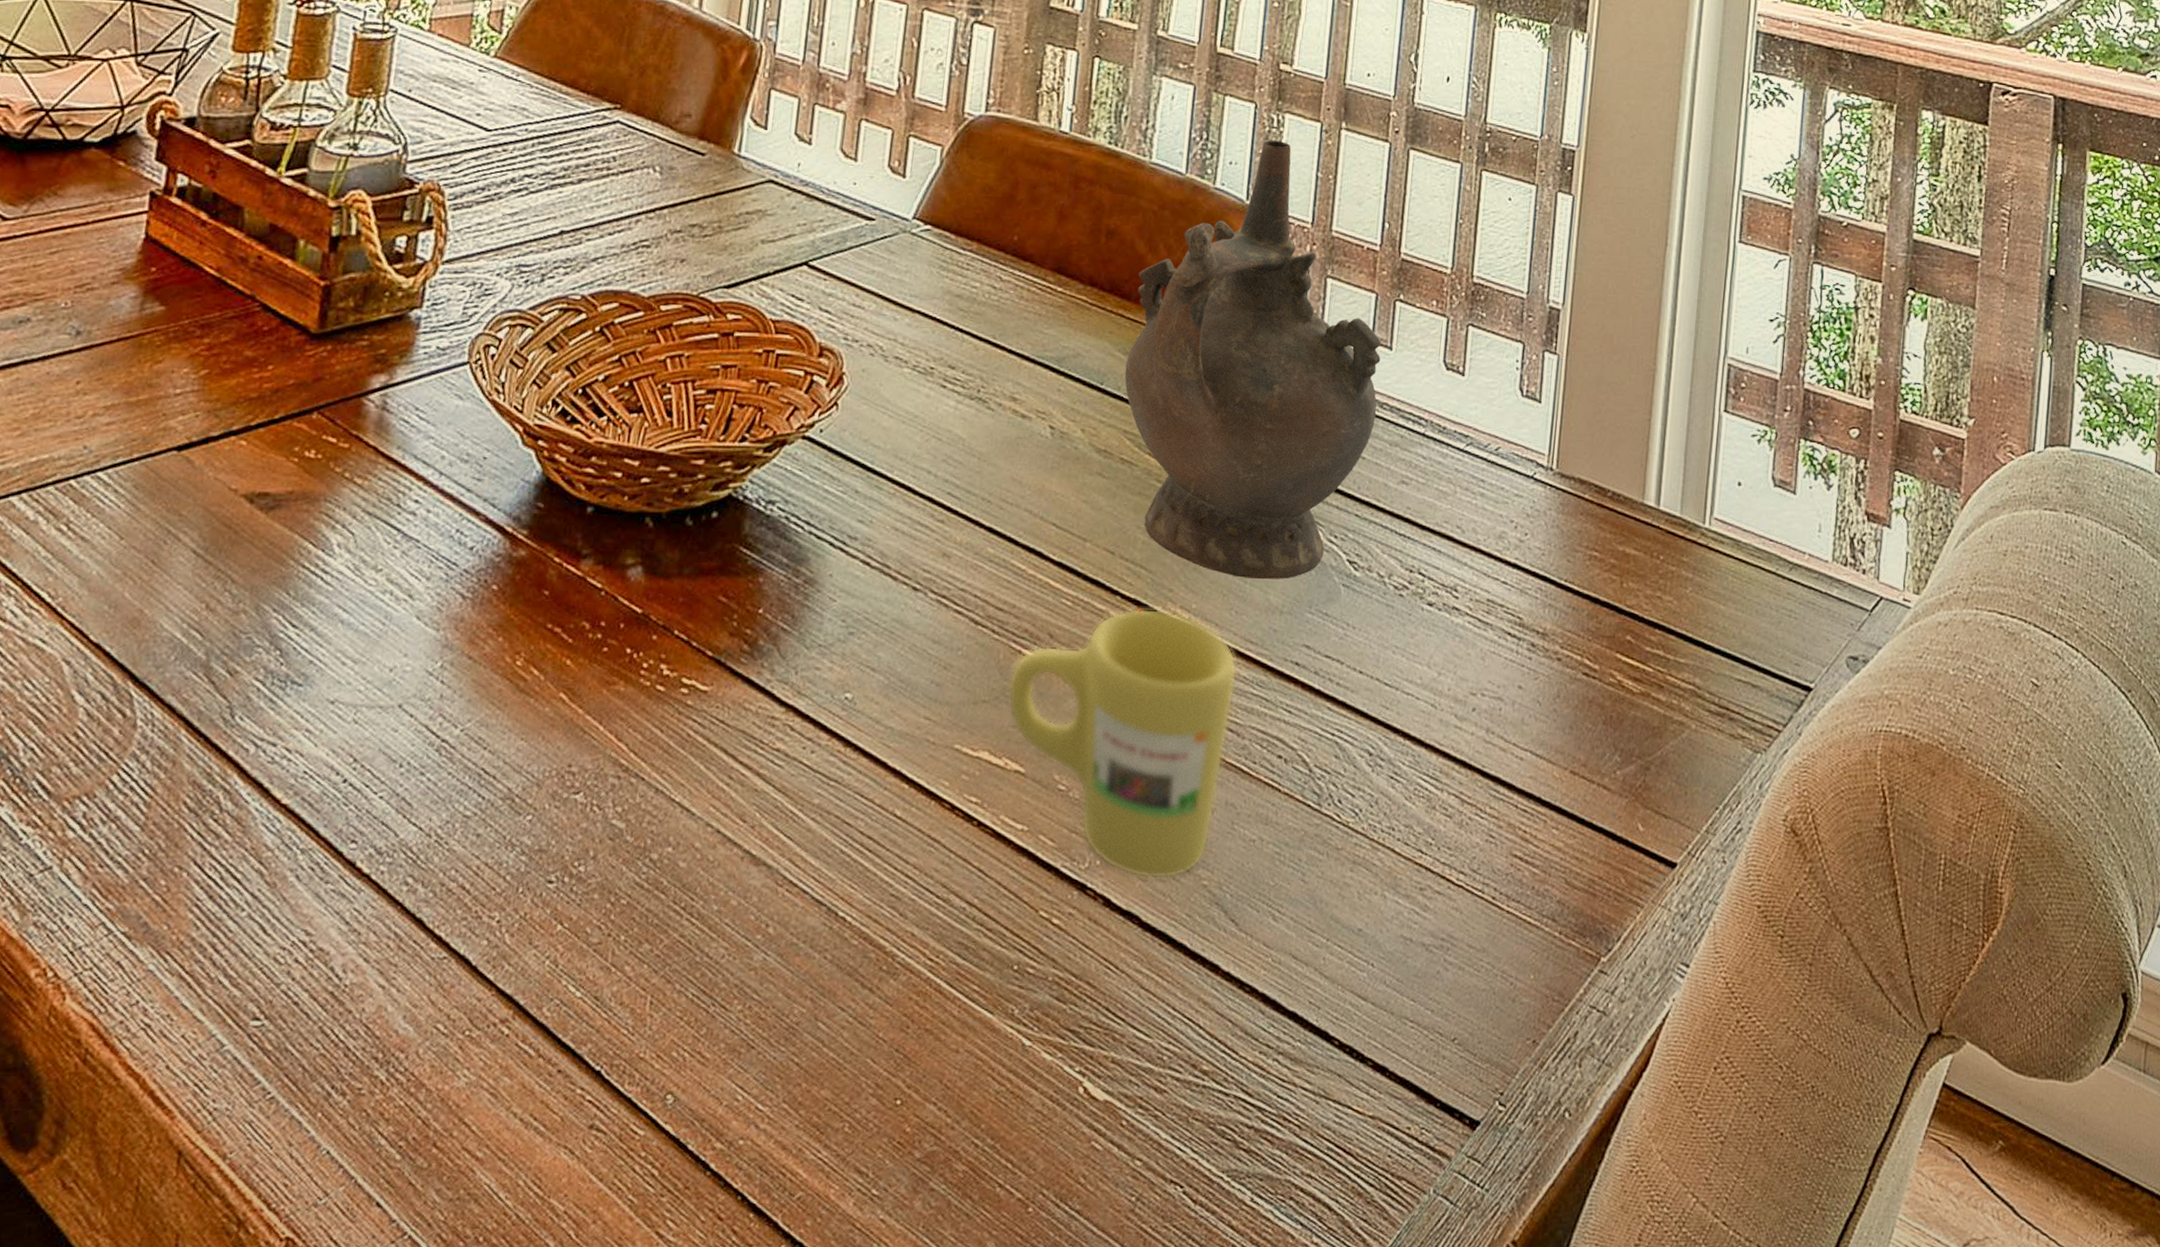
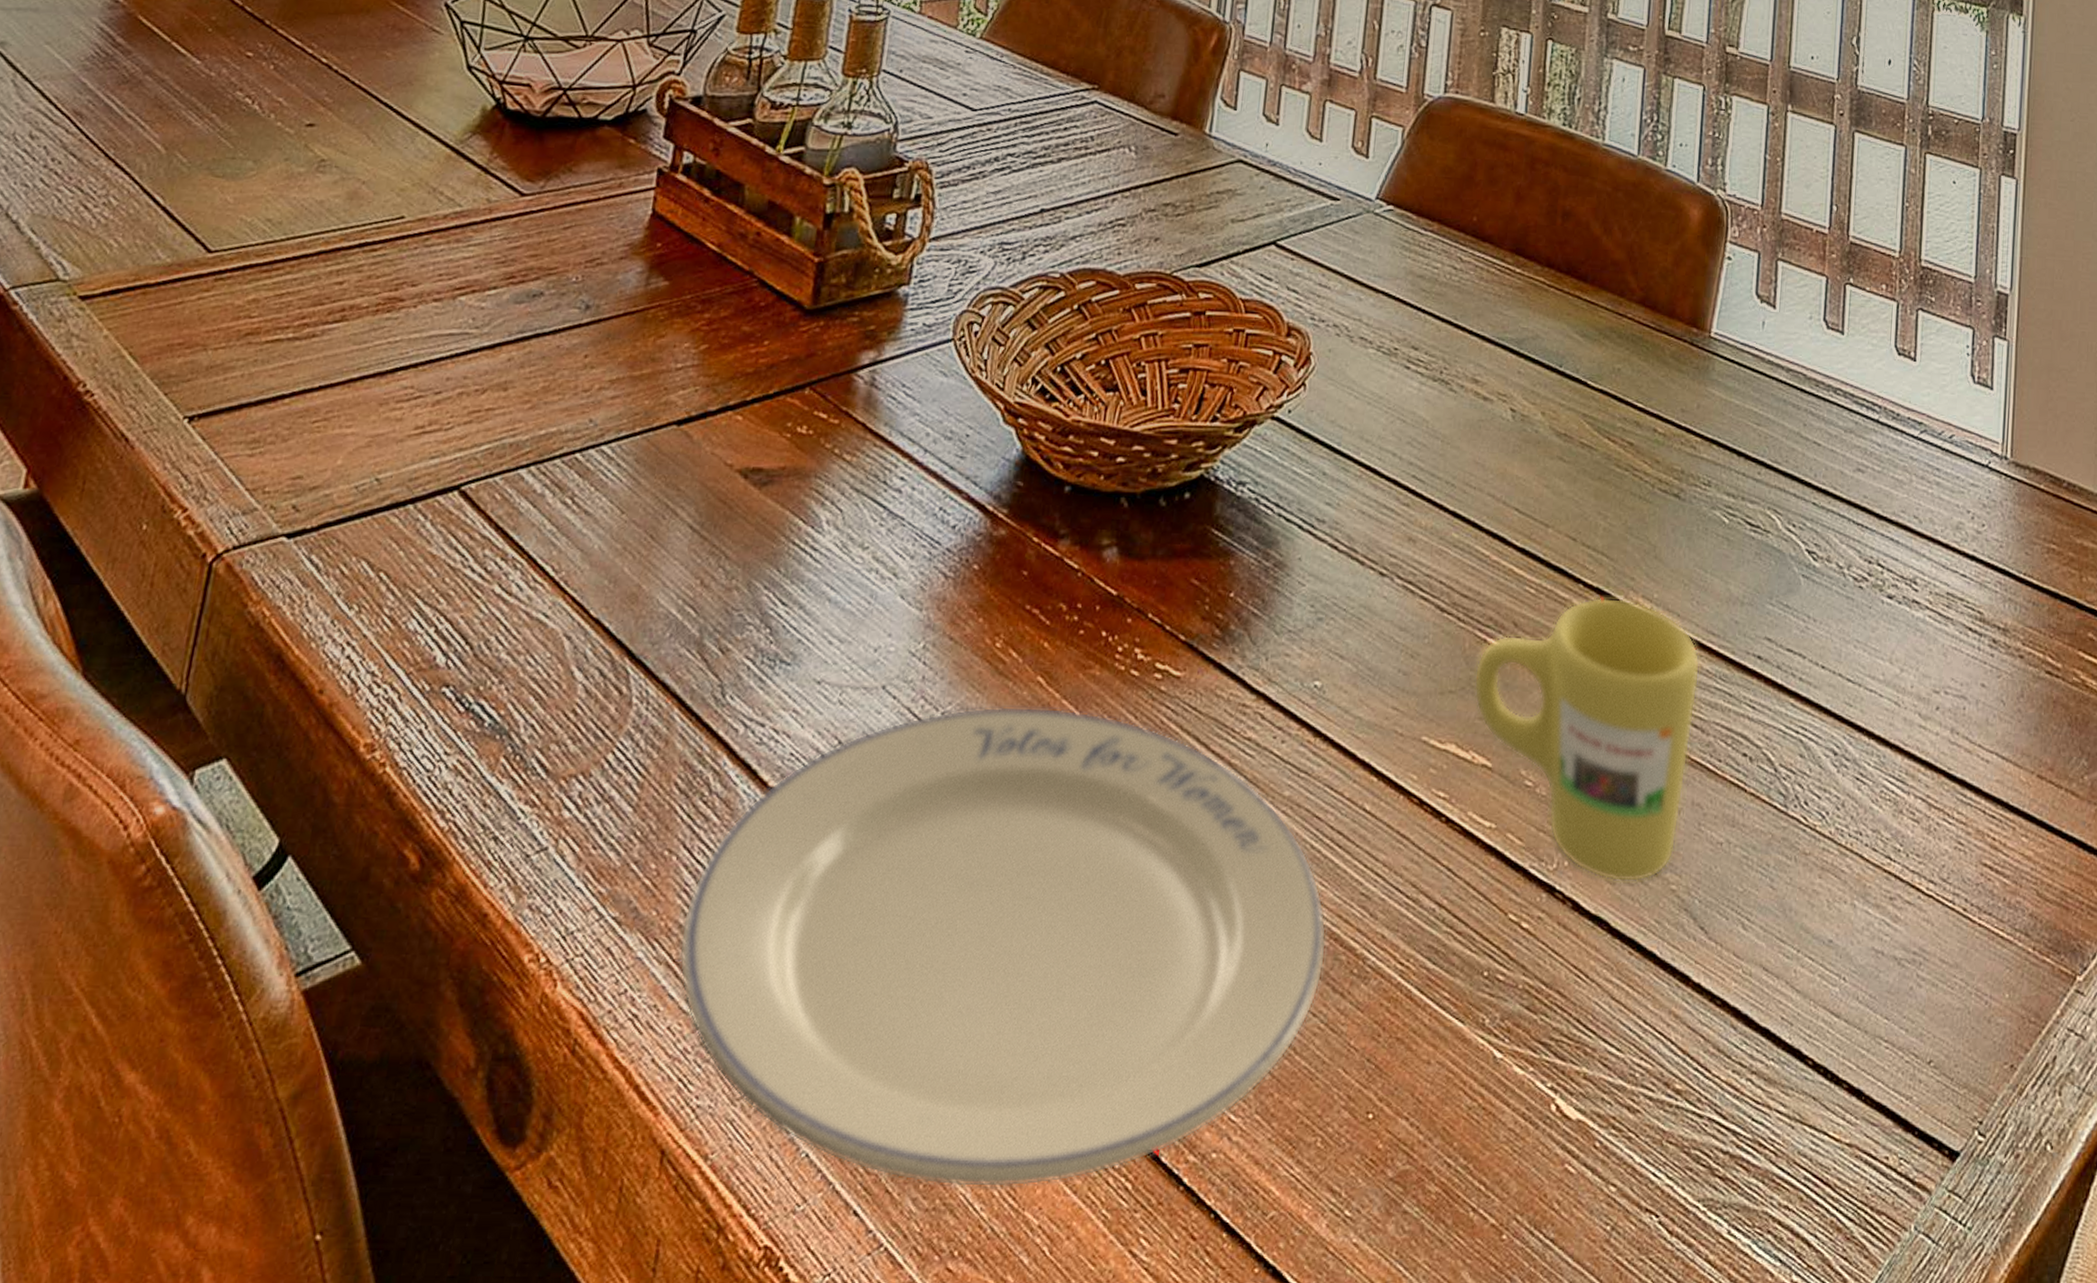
plate: none [191,722,856,1178] -> present [678,706,1327,1188]
ceremonial vessel: present [1124,140,1382,580] -> none [1582,122,1834,569]

